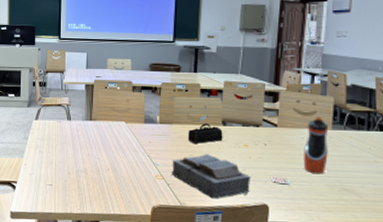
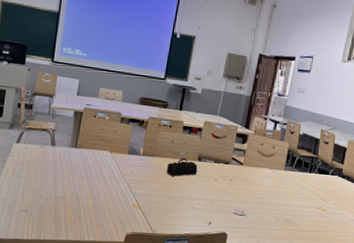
bible: present [171,154,251,199] -> none [147,186,217,228]
water bottle: present [303,117,329,174] -> none [258,158,282,208]

